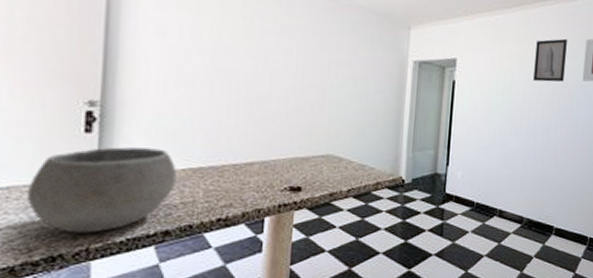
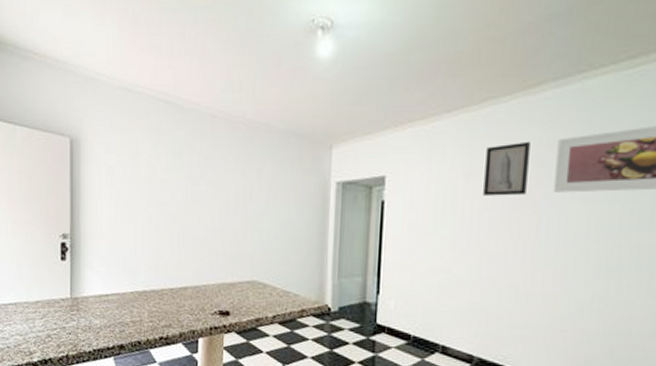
bowl: present [26,147,177,233] -> none [27,272,127,343]

